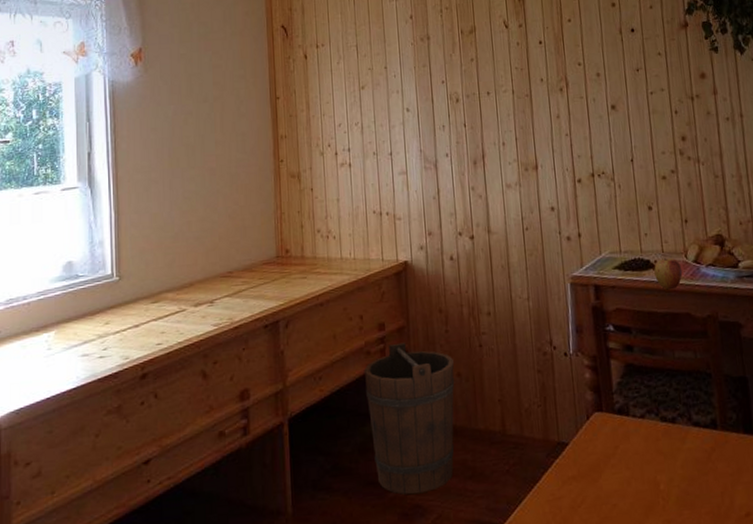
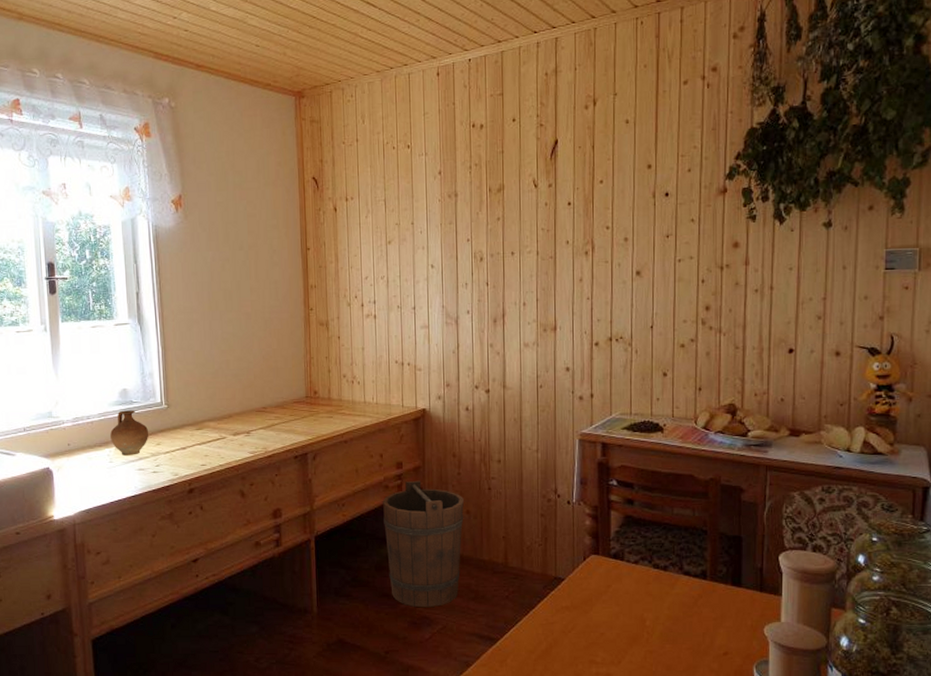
ceramic jug: none [50,285,97,341] -> present [110,410,149,457]
apple: present [654,258,683,290] -> none [662,422,690,452]

